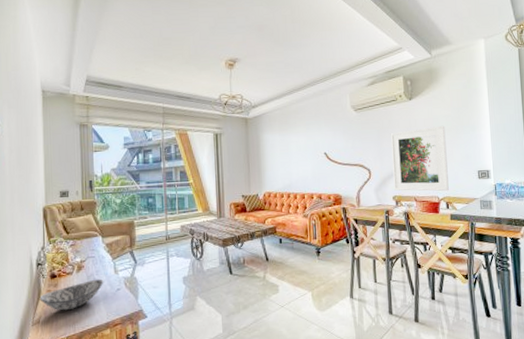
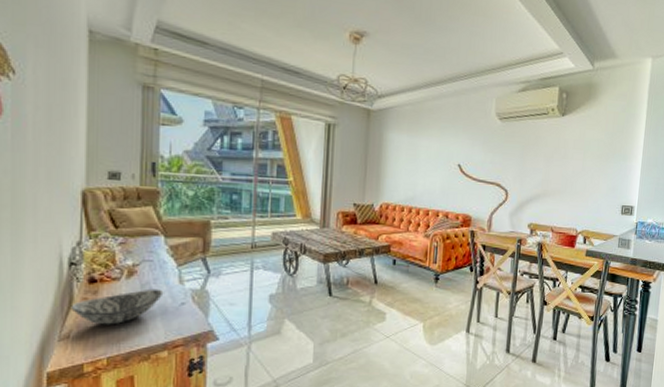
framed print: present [390,125,449,192] -> none [531,150,596,225]

